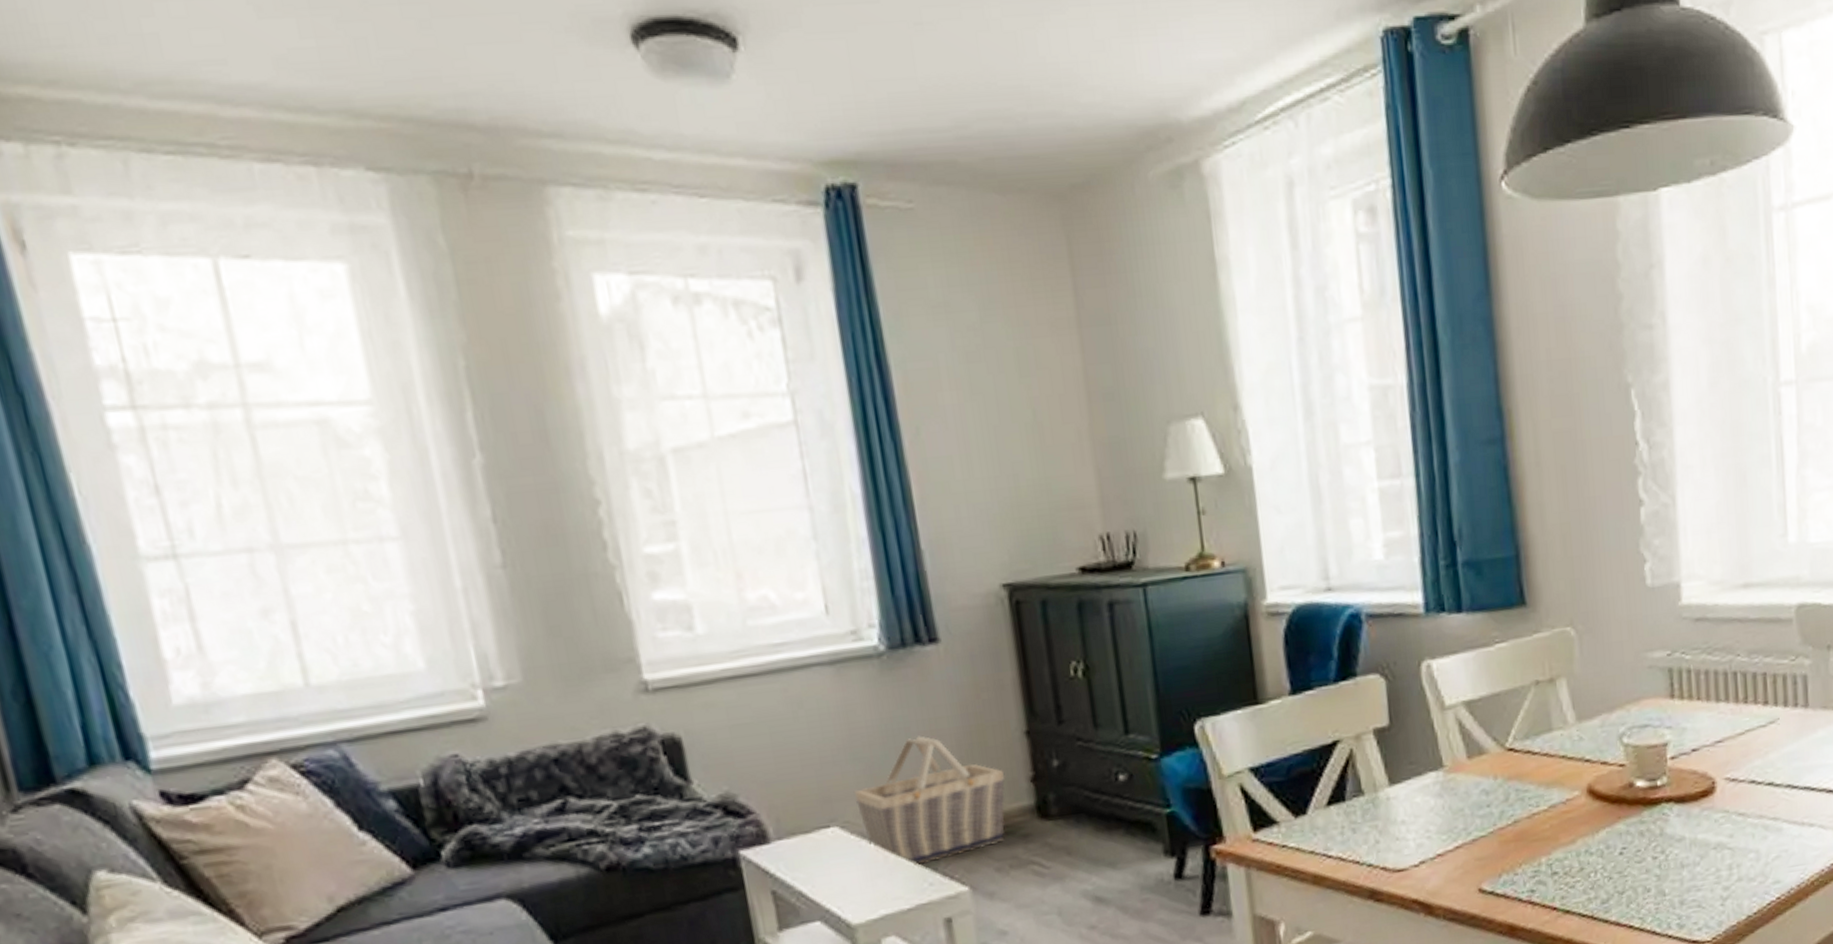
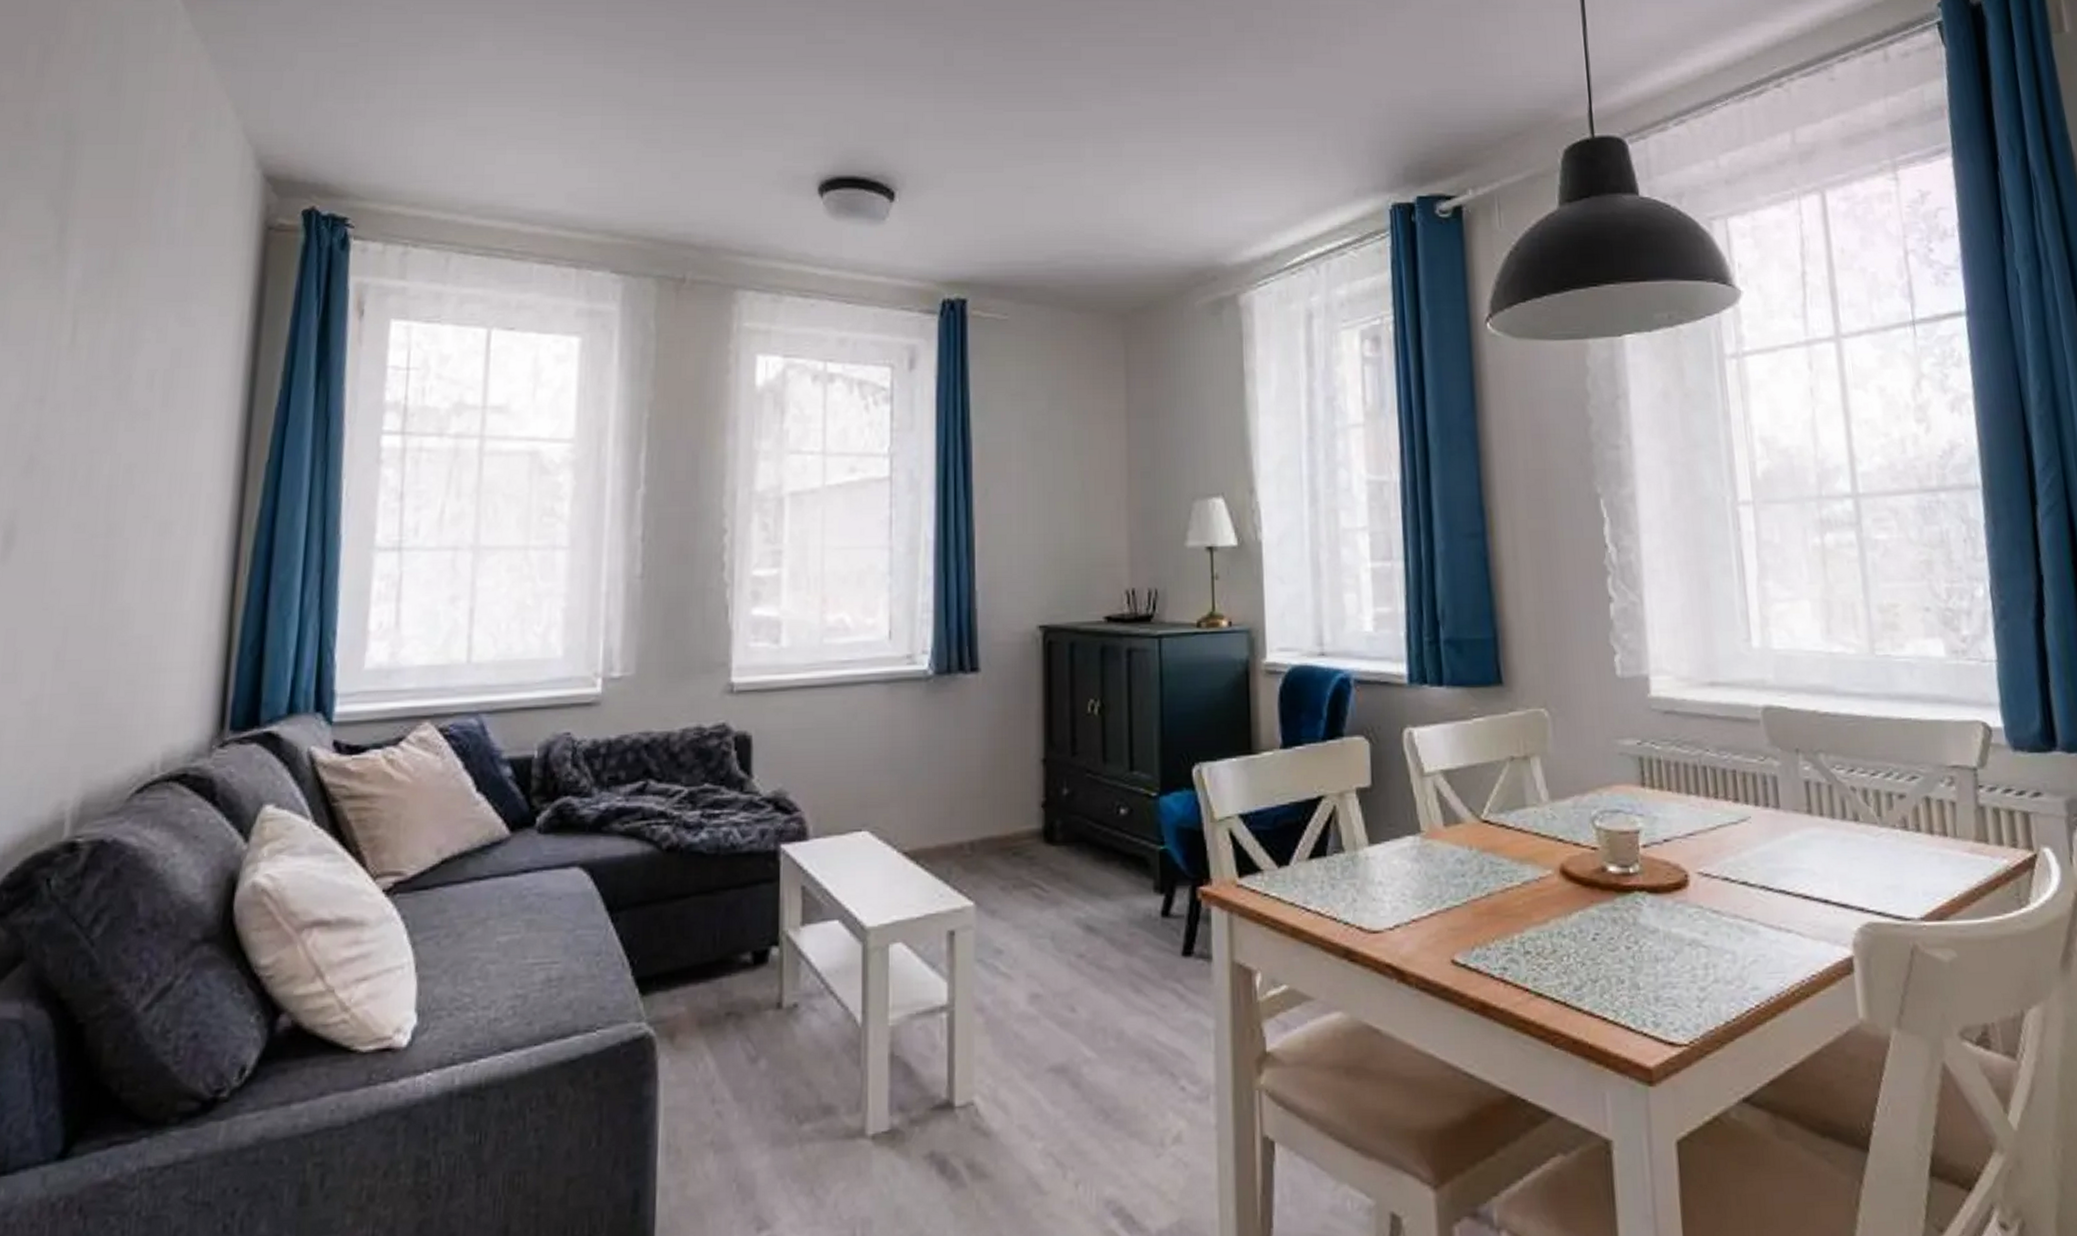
basket: present [853,736,1005,865] -> none [887,754,1020,875]

